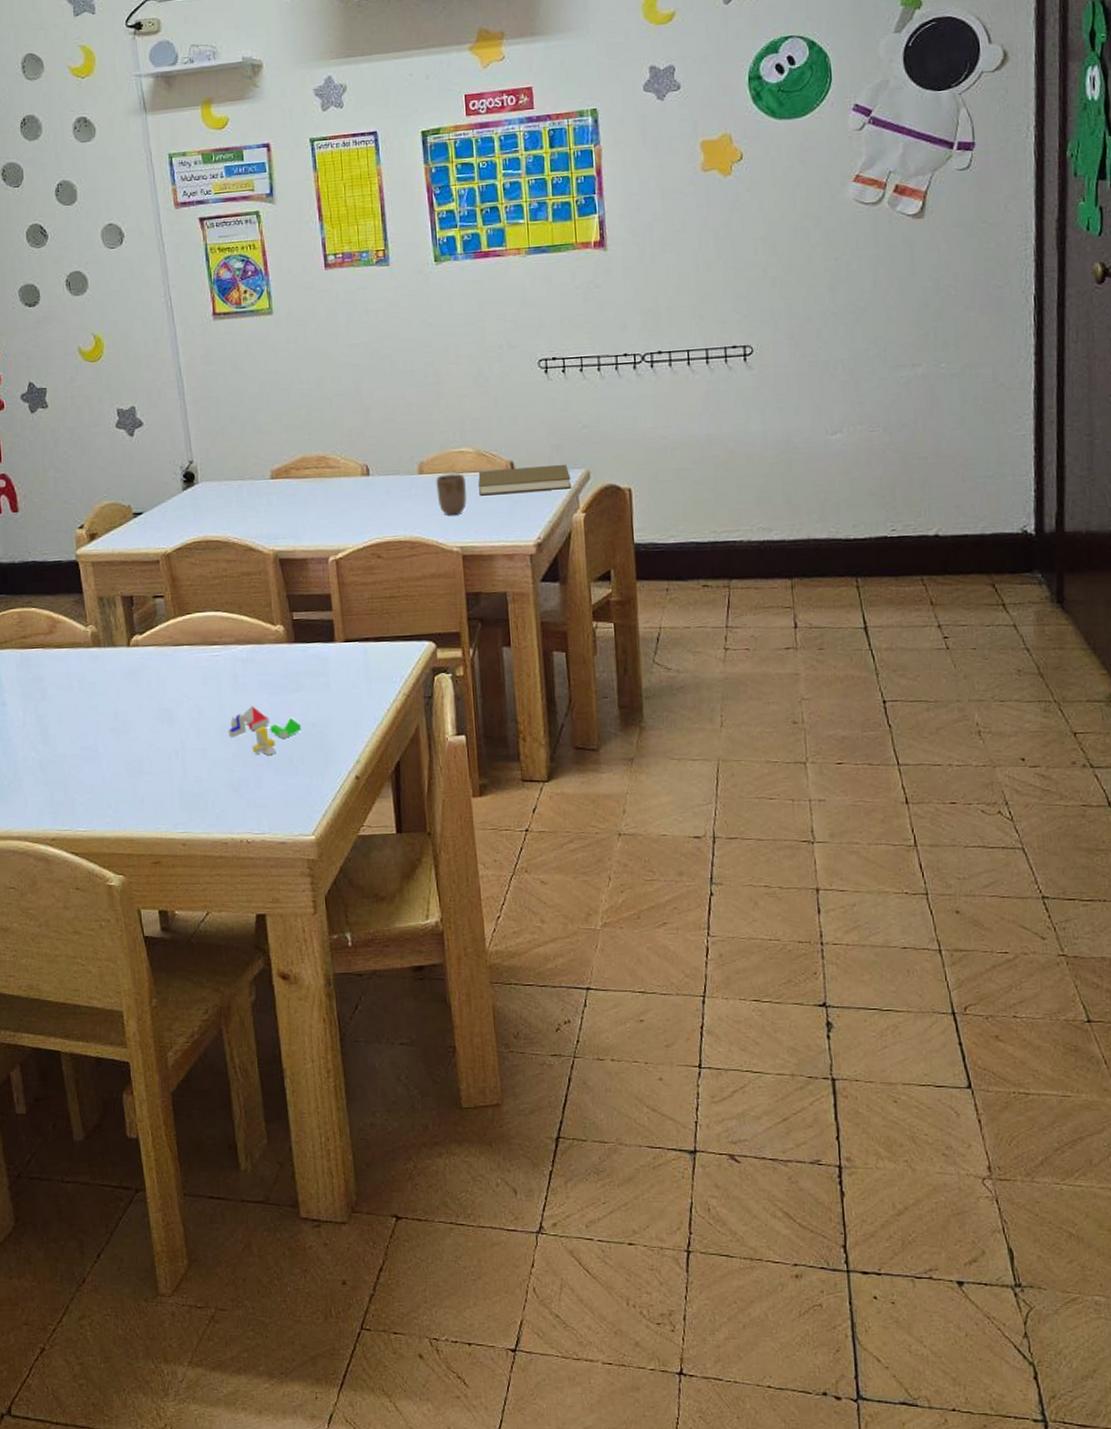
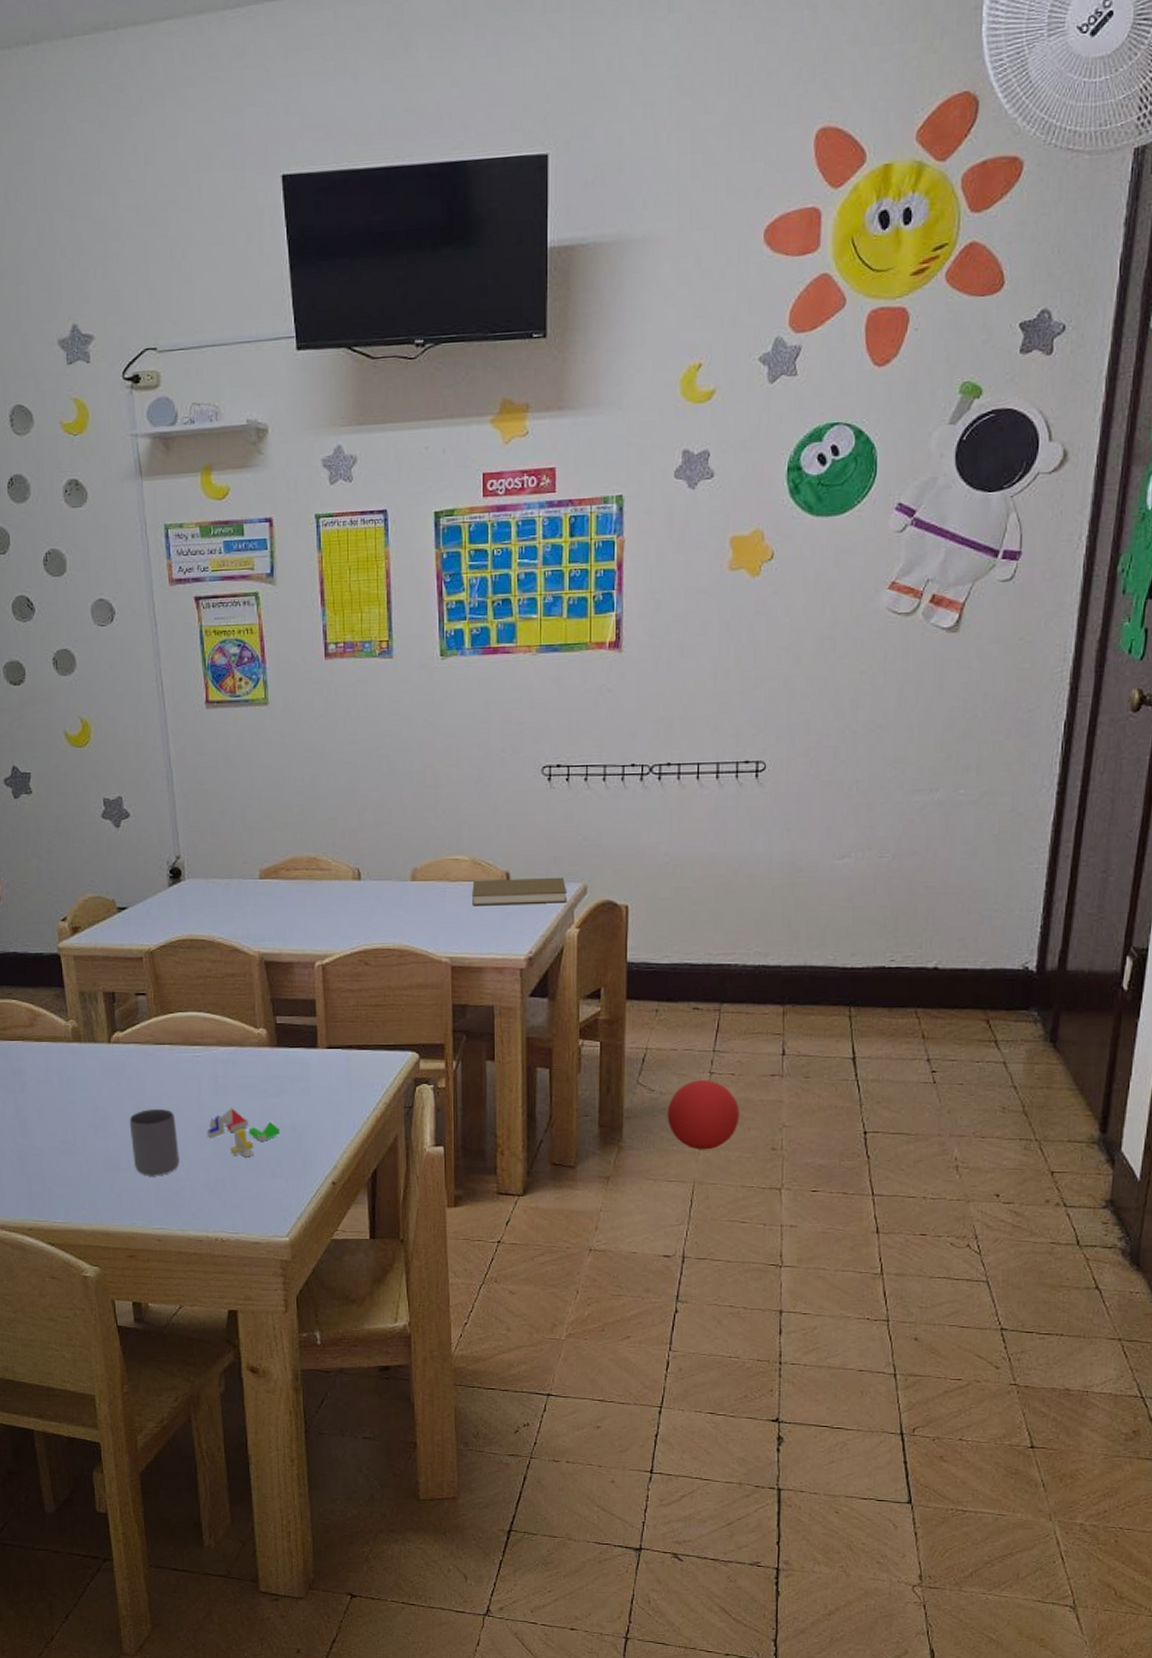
cup: none [150,710,202,778] -> present [129,1109,180,1175]
cup: present [436,473,467,515] -> none [429,882,459,925]
ball: none [685,656,758,727] -> present [667,1080,740,1150]

